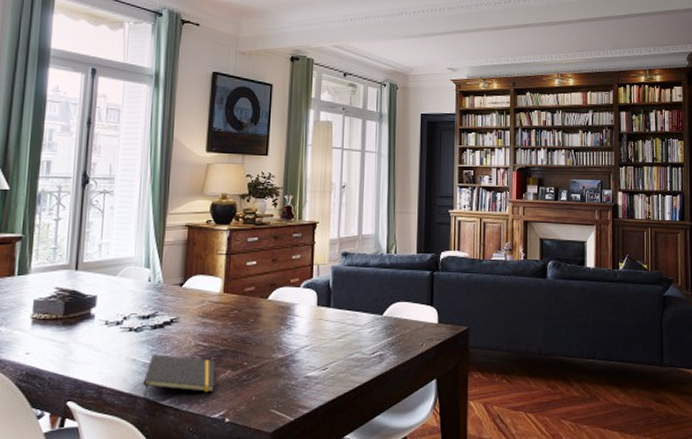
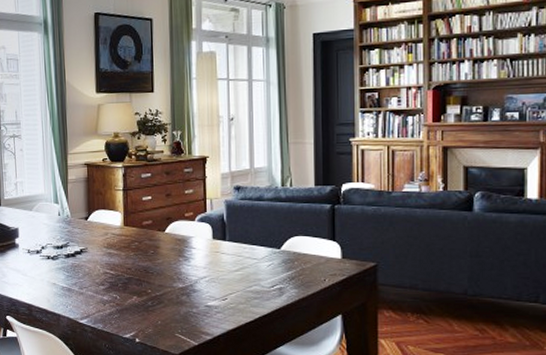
notepad: present [143,354,215,400] -> none [63,280,124,319]

